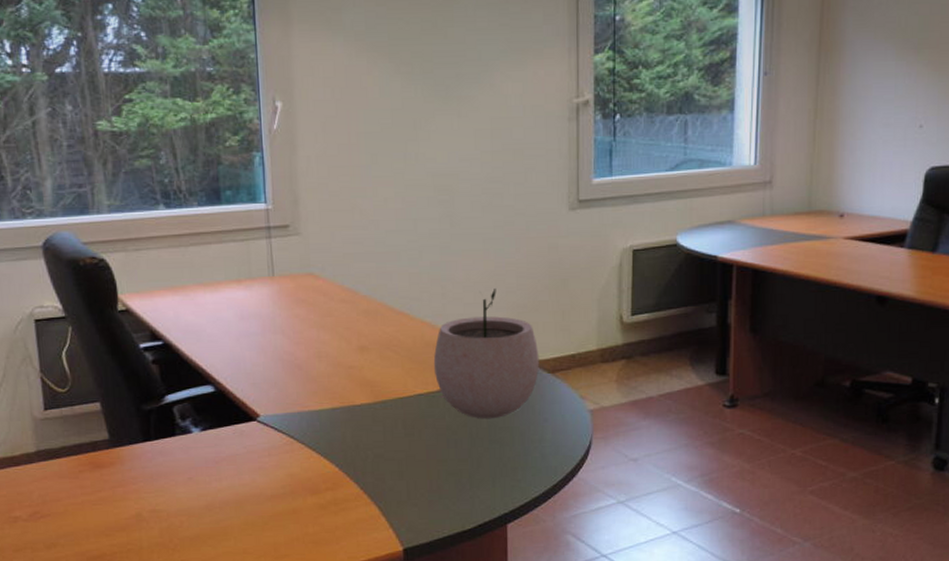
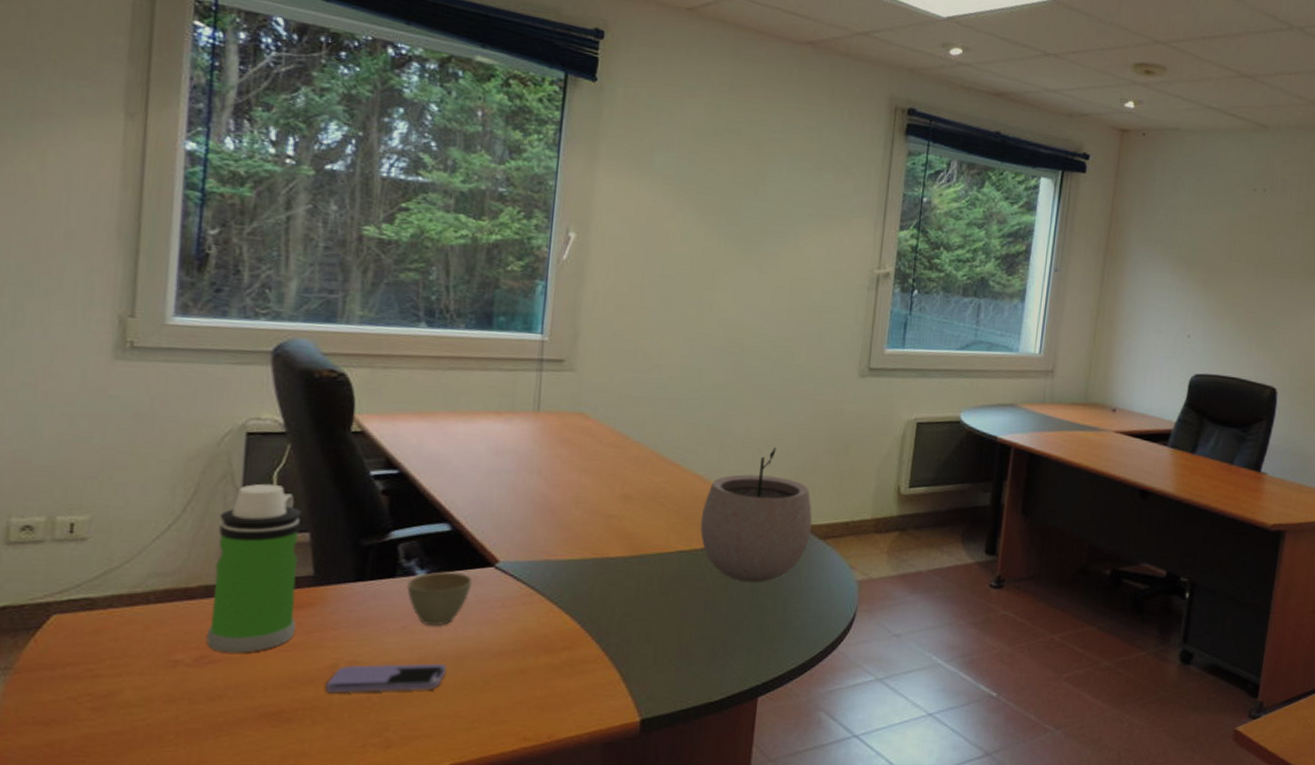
water bottle: none [27,362,103,508] -> present [205,483,301,653]
smartphone: none [134,508,231,538] -> present [325,663,448,694]
cup: none [186,428,241,476] -> present [407,571,473,625]

